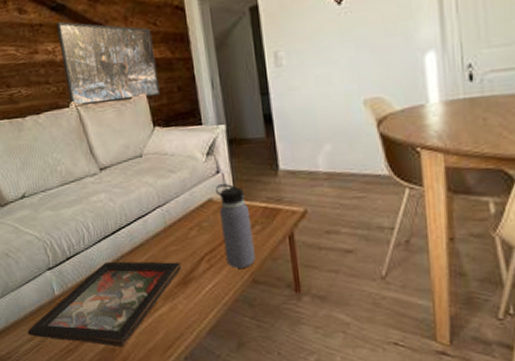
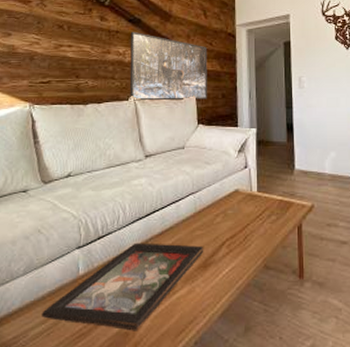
water bottle: present [215,183,256,268] -> none [241,177,269,254]

